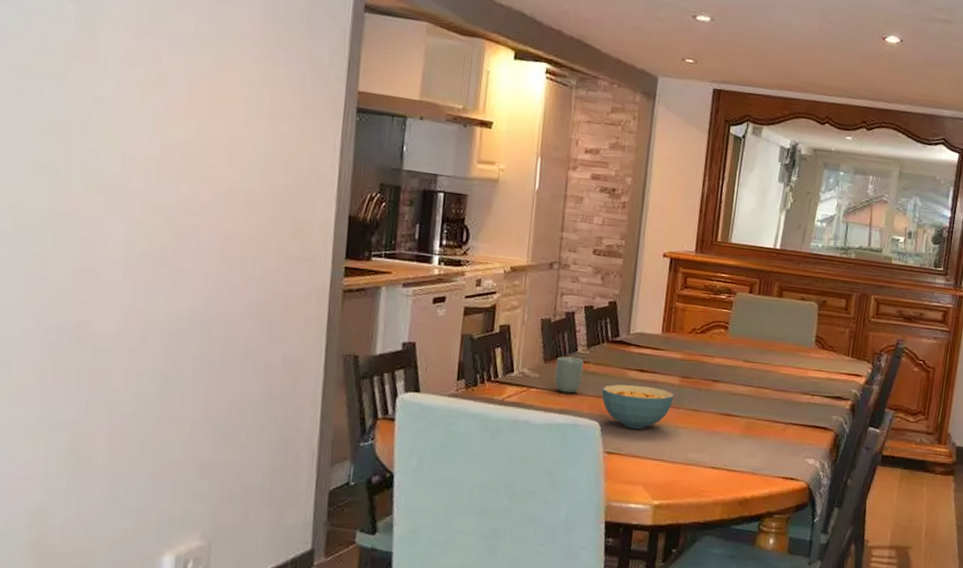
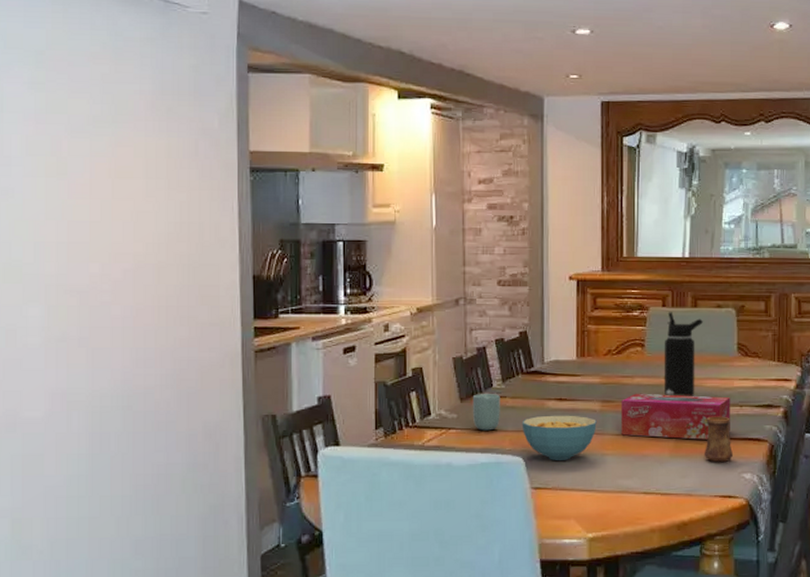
tissue box: none [696,372,803,423] -> present [621,393,730,440]
water bottle: none [741,299,787,381] -> present [663,312,704,396]
cup: none [773,402,801,446] -> present [705,416,734,462]

